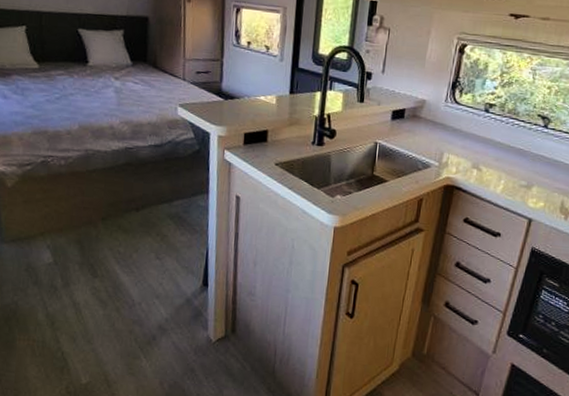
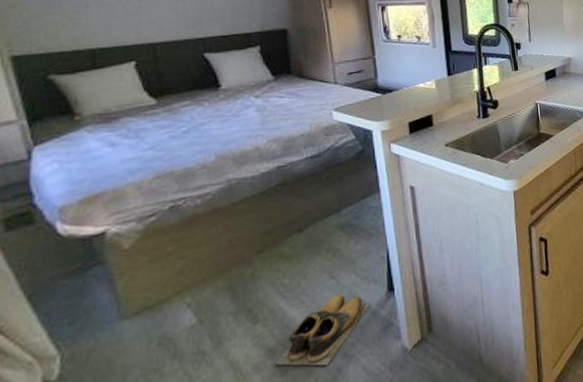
shoes: none [105,273,186,331] -> present [275,293,370,366]

